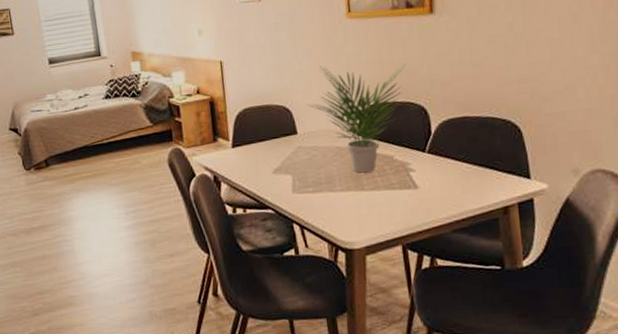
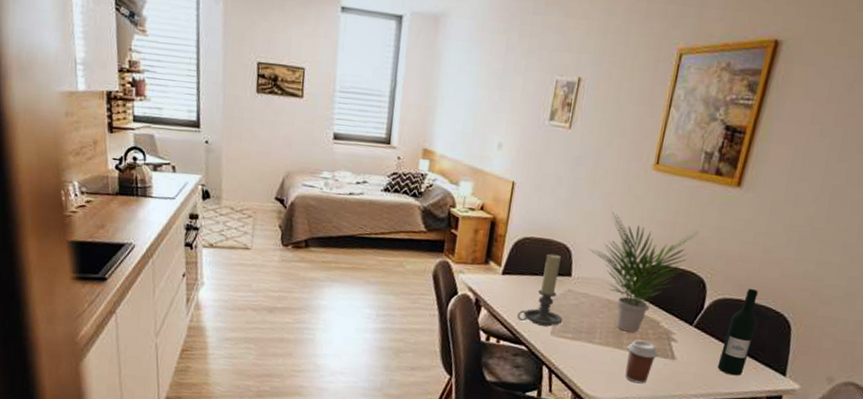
candle holder: none [256,117,301,187] -> present [517,253,563,327]
coffee cup: none [368,177,400,220] -> present [625,340,658,384]
wine bottle: none [460,103,488,191] -> present [717,288,758,376]

